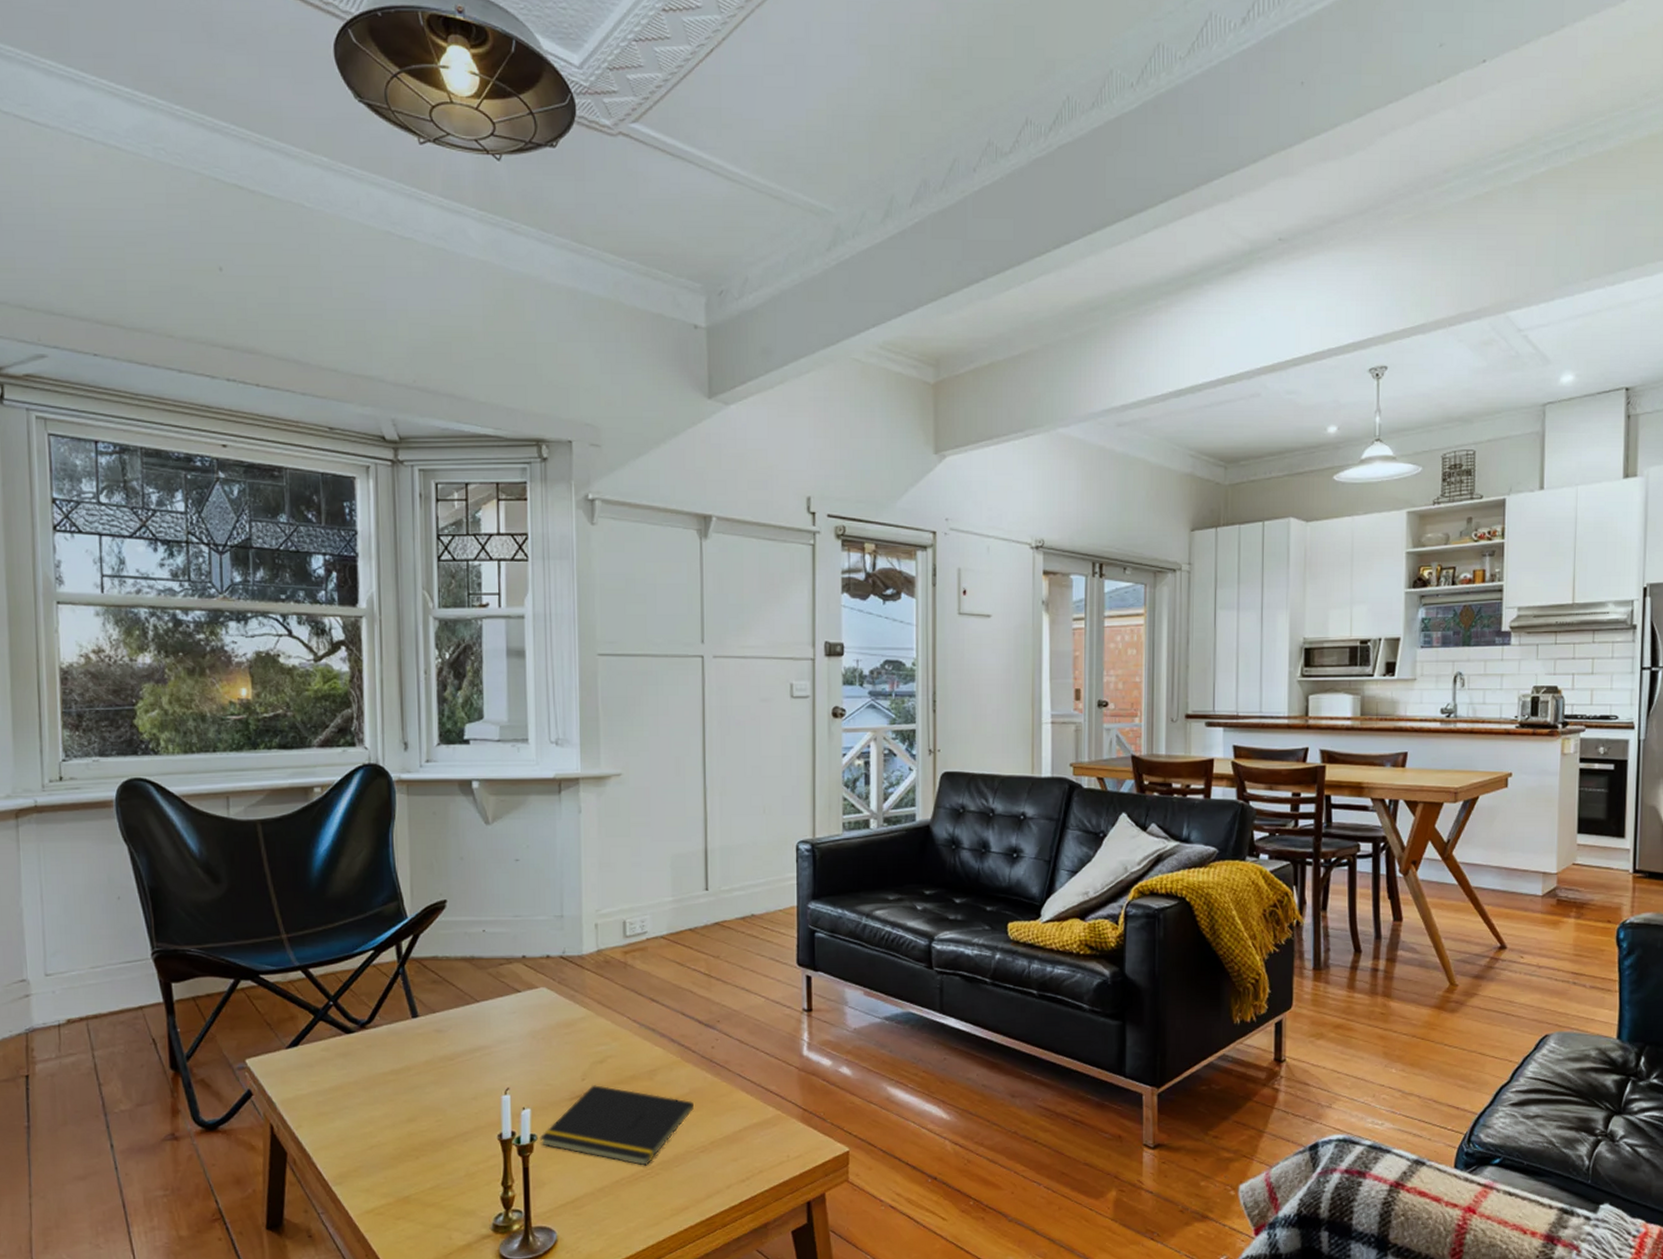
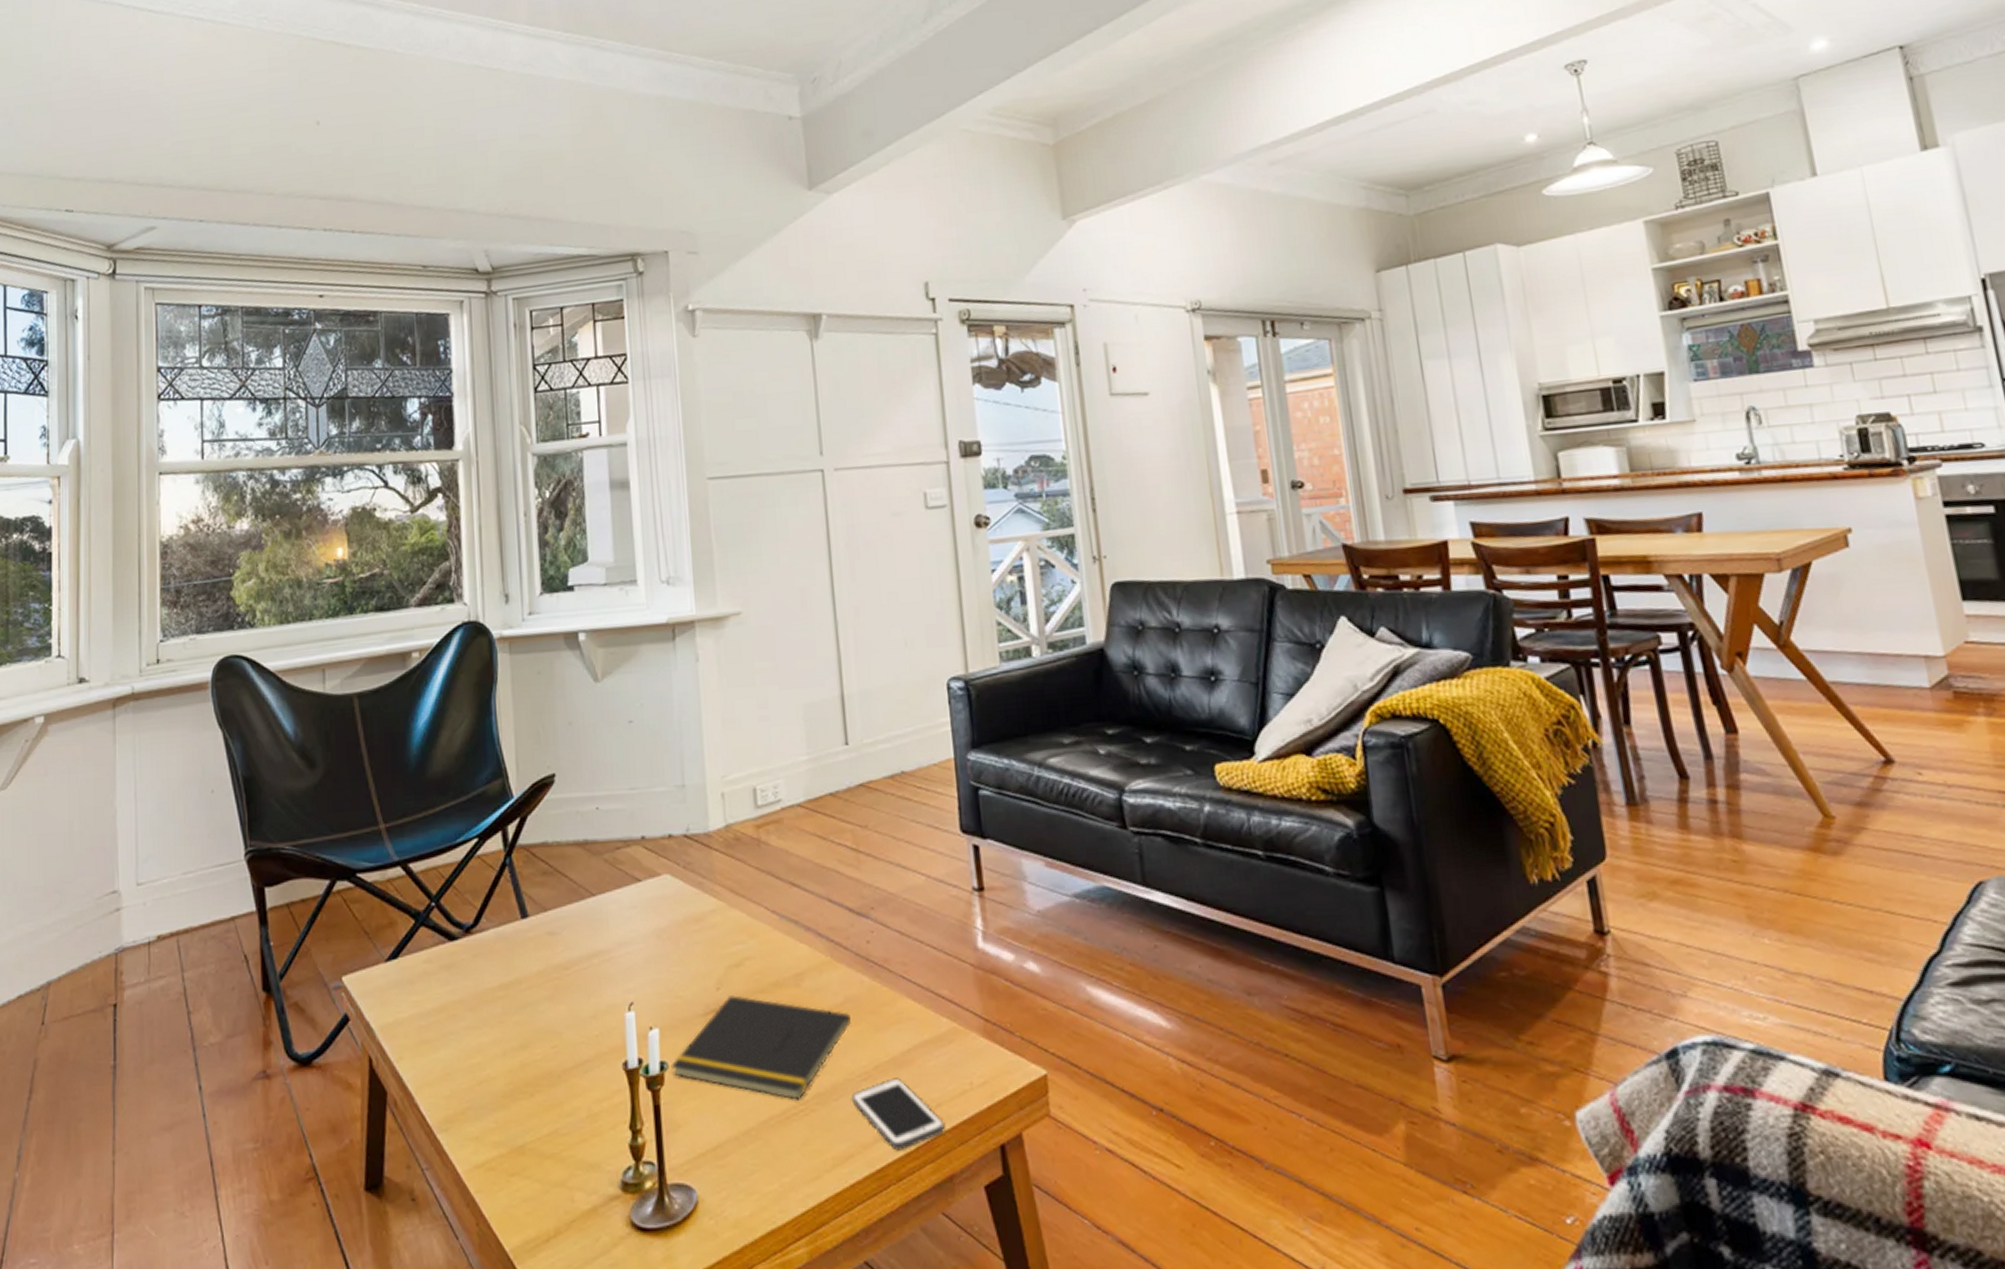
cell phone: none [690,1151,764,1205] -> present [851,1078,945,1151]

